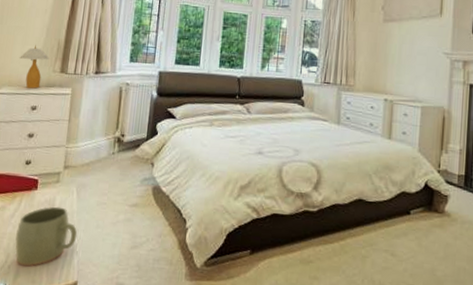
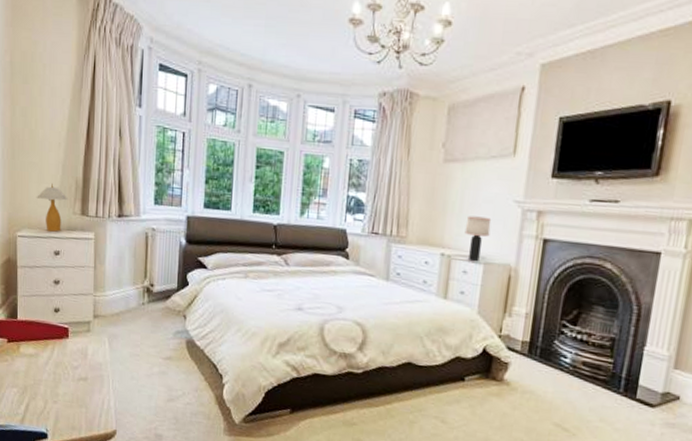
mug: present [15,206,78,266] -> none [52,355,113,413]
table lamp: none [403,66,426,106] -> present [464,215,492,262]

